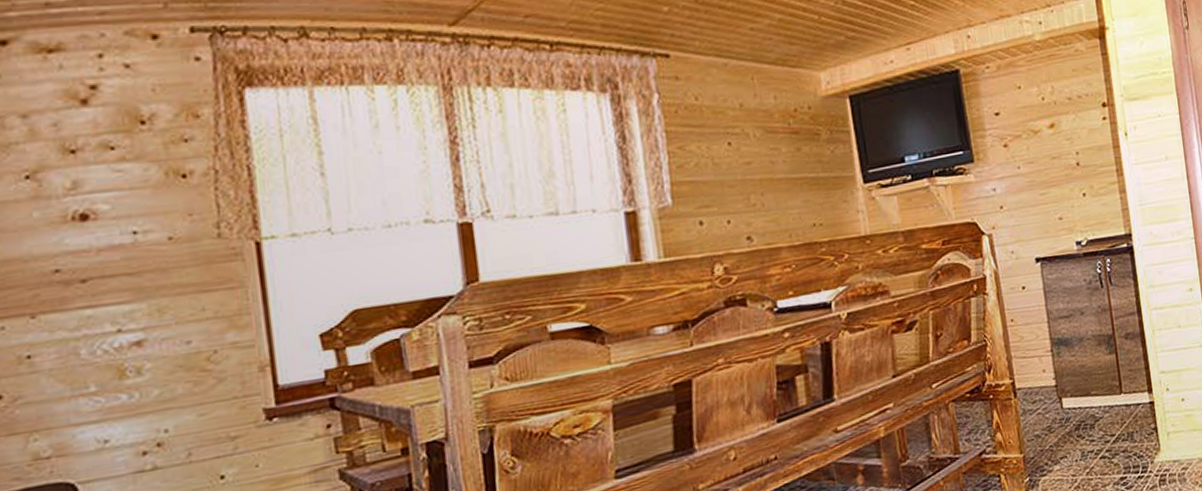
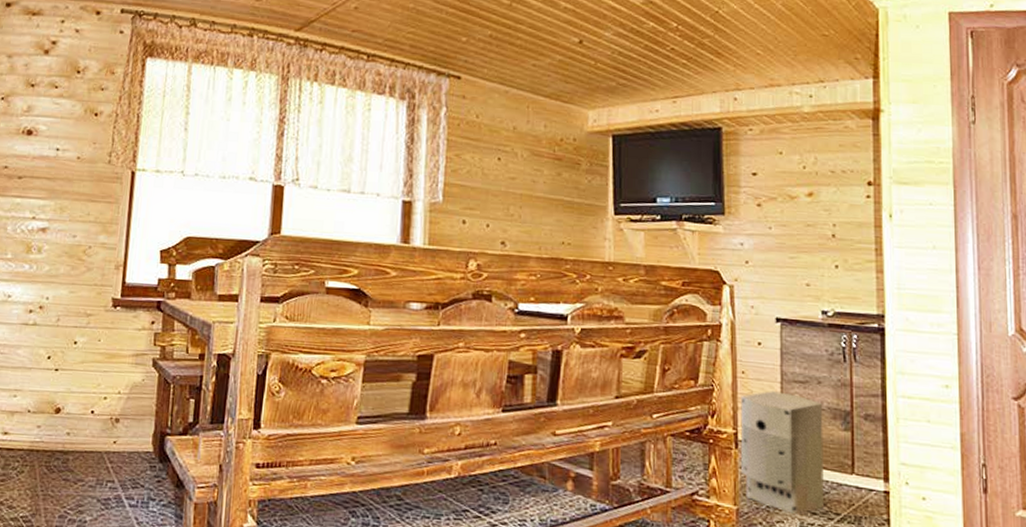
air purifier: none [1013,330,1100,446] -> present [740,391,824,514]

